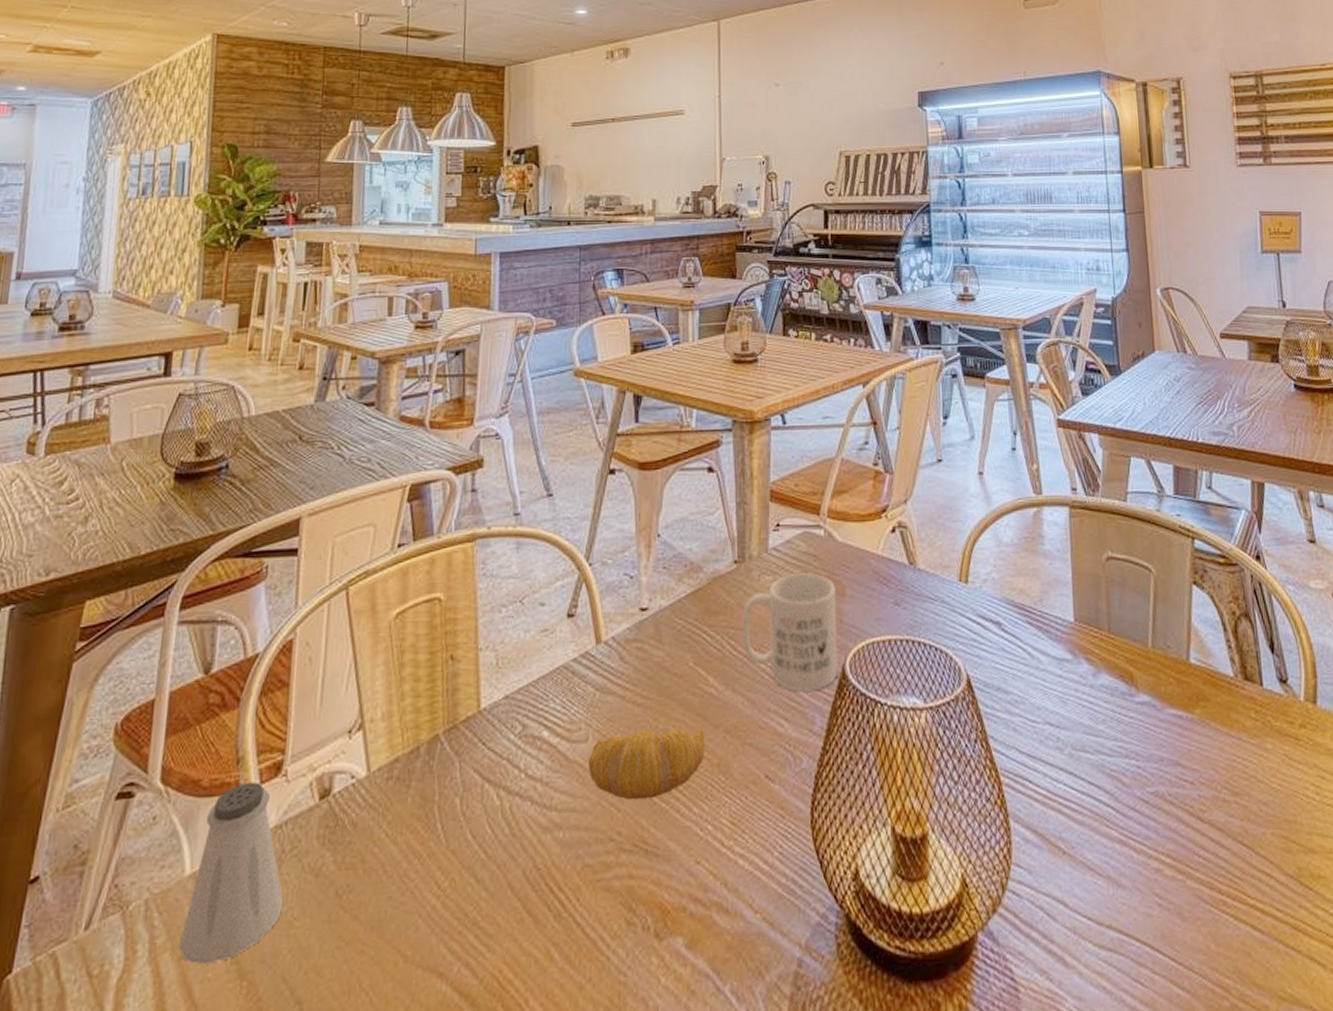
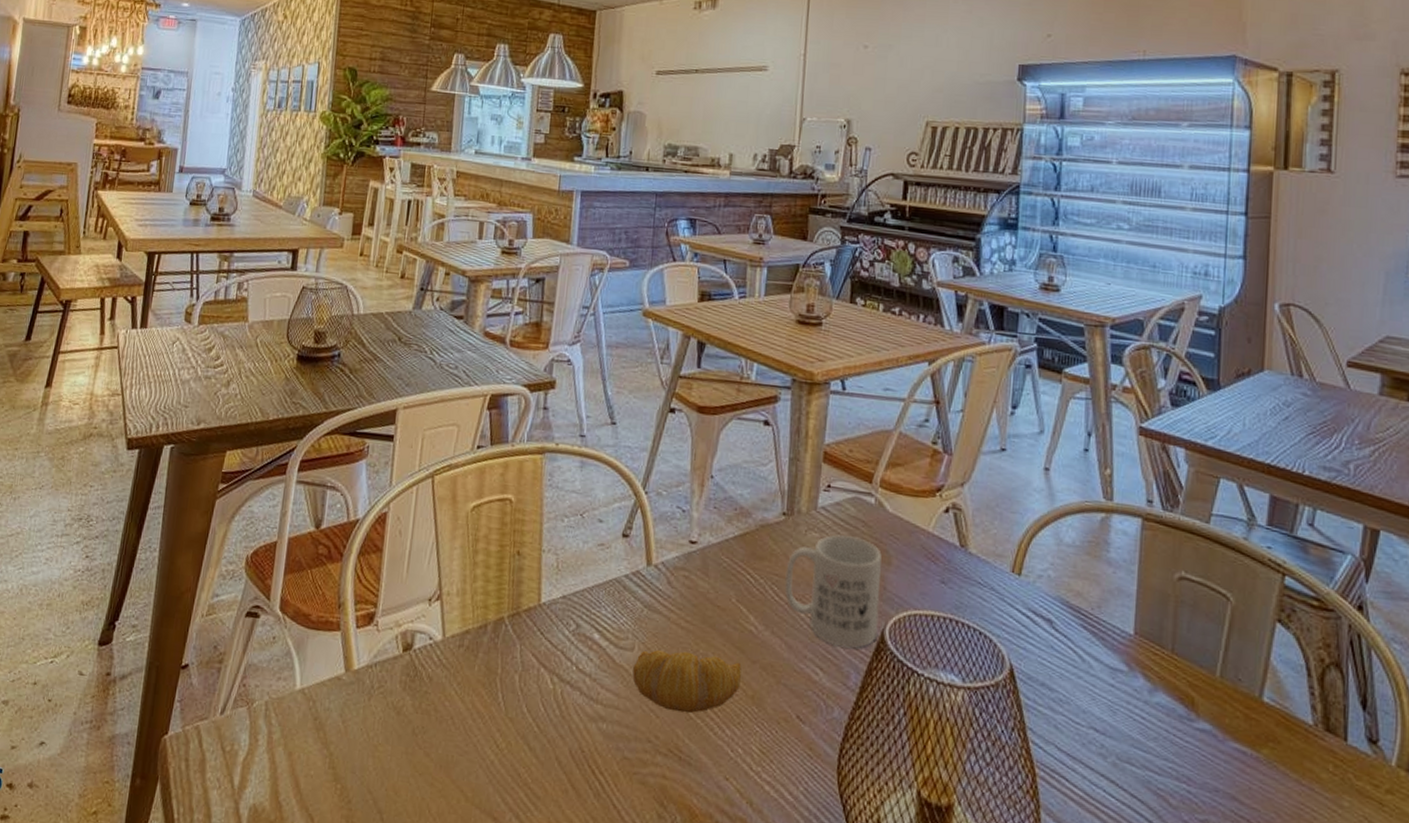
saltshaker: present [179,782,284,965] -> none [290,624,372,764]

